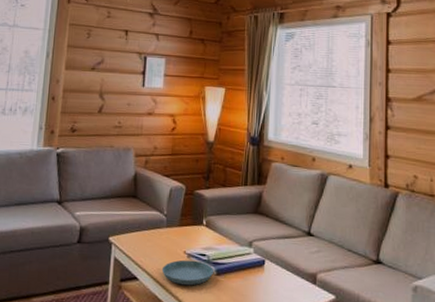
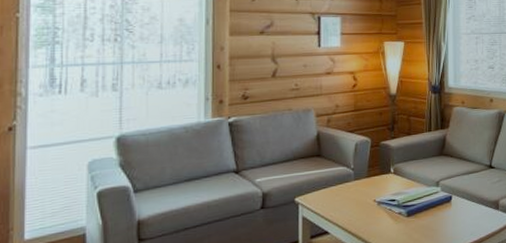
saucer: present [161,260,214,286] -> none [352,206,405,232]

